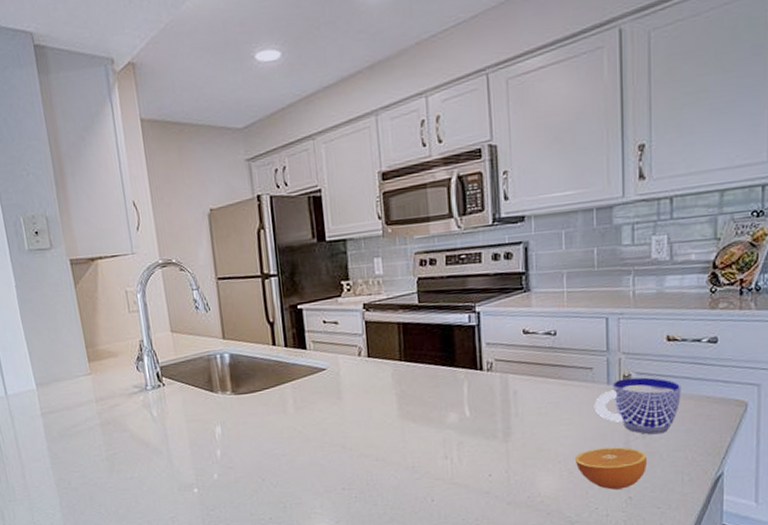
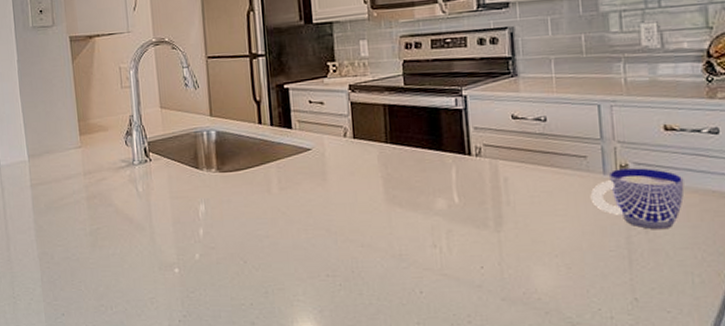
orange: present [574,447,648,490] -> none [572,242,653,289]

